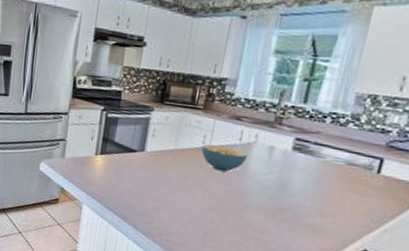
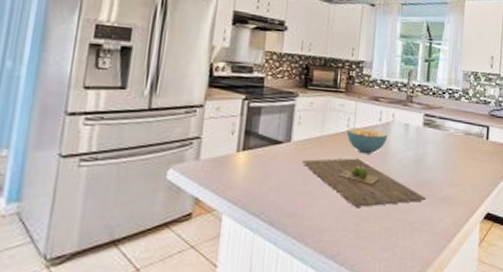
cutting board: none [154,169,286,226] -> present [302,158,426,207]

